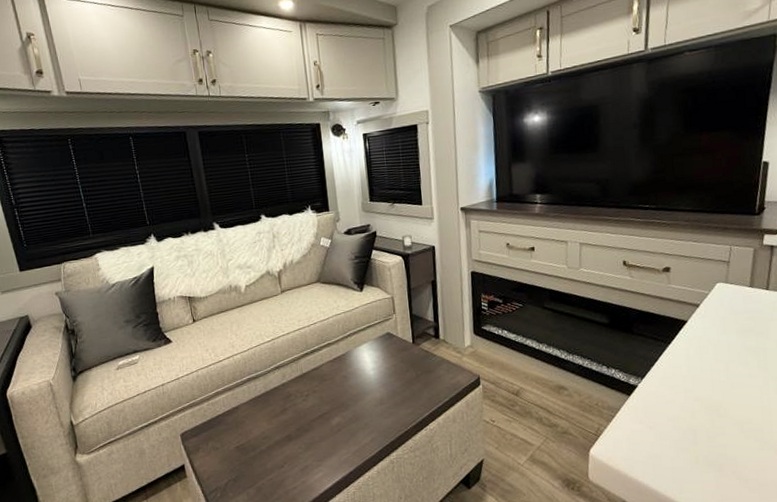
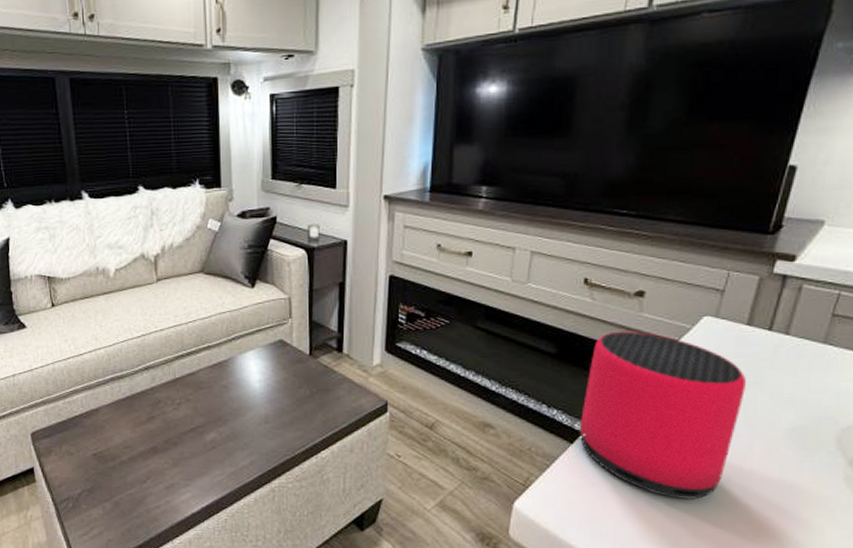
speaker: none [633,299,756,433] -> present [579,331,746,499]

